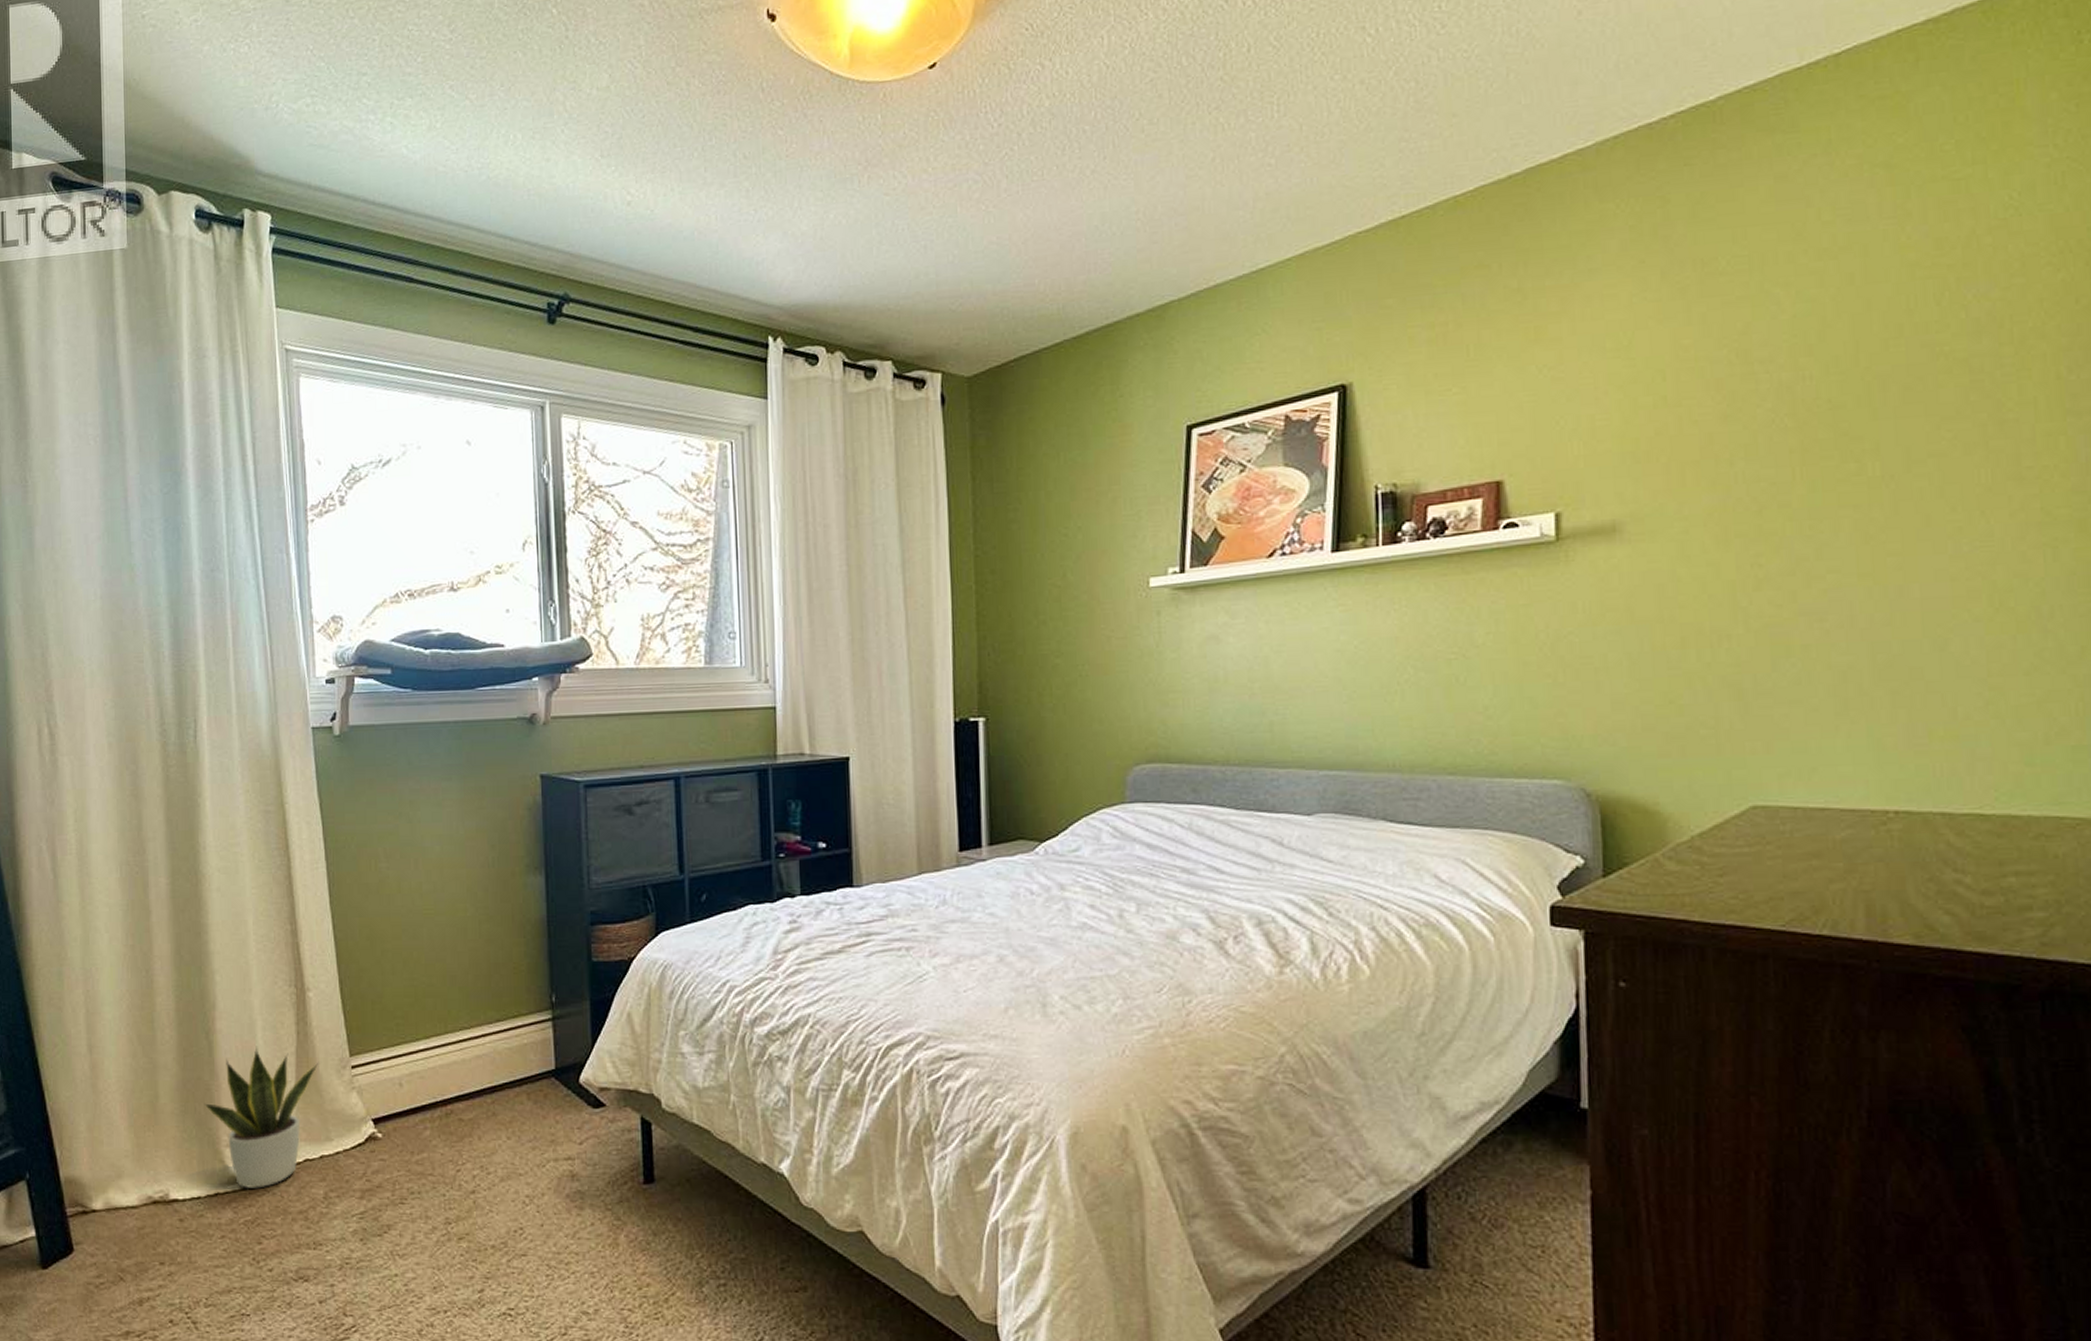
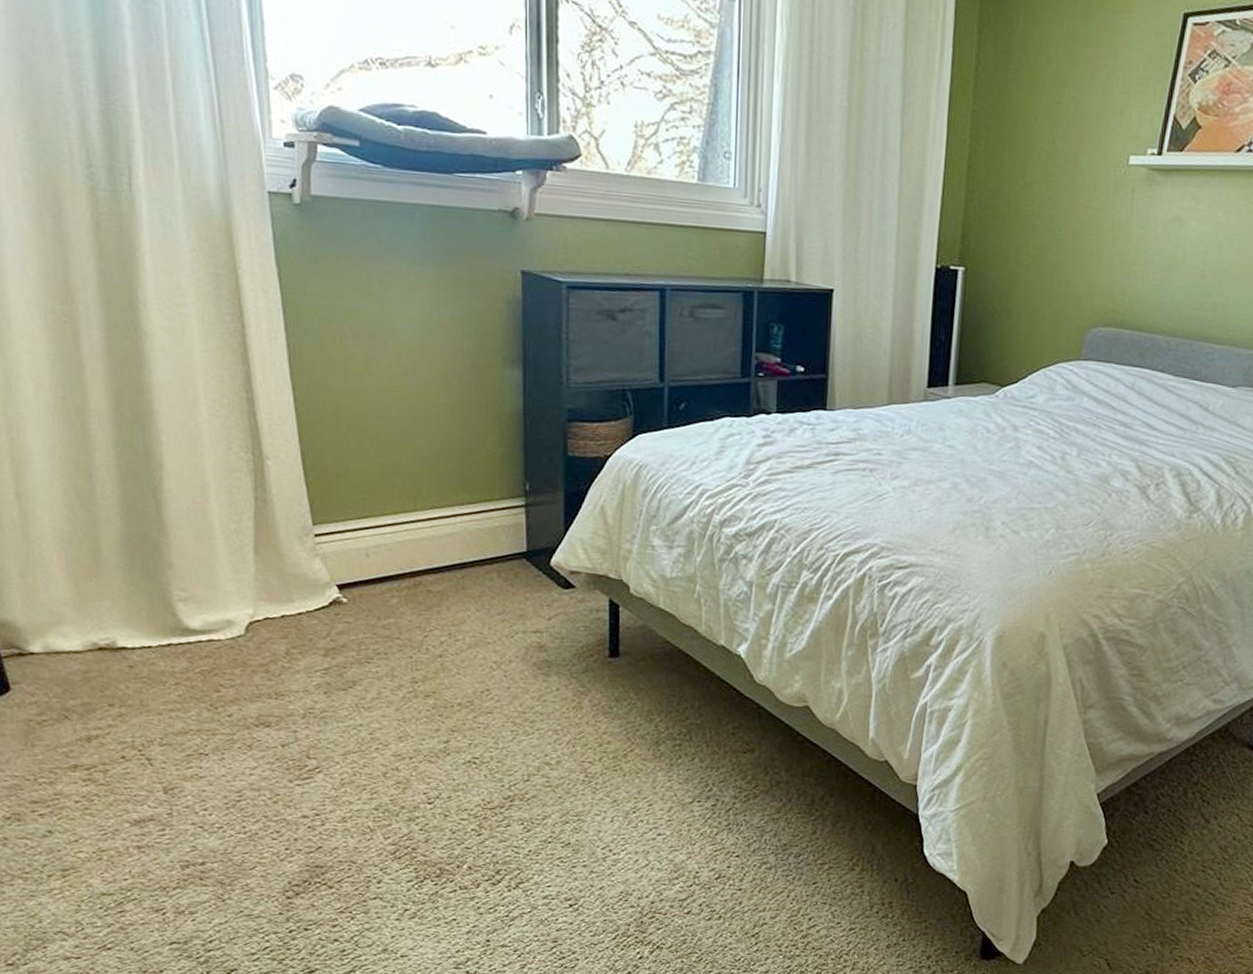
potted plant: present [204,1046,318,1189] -> none [152,508,278,642]

